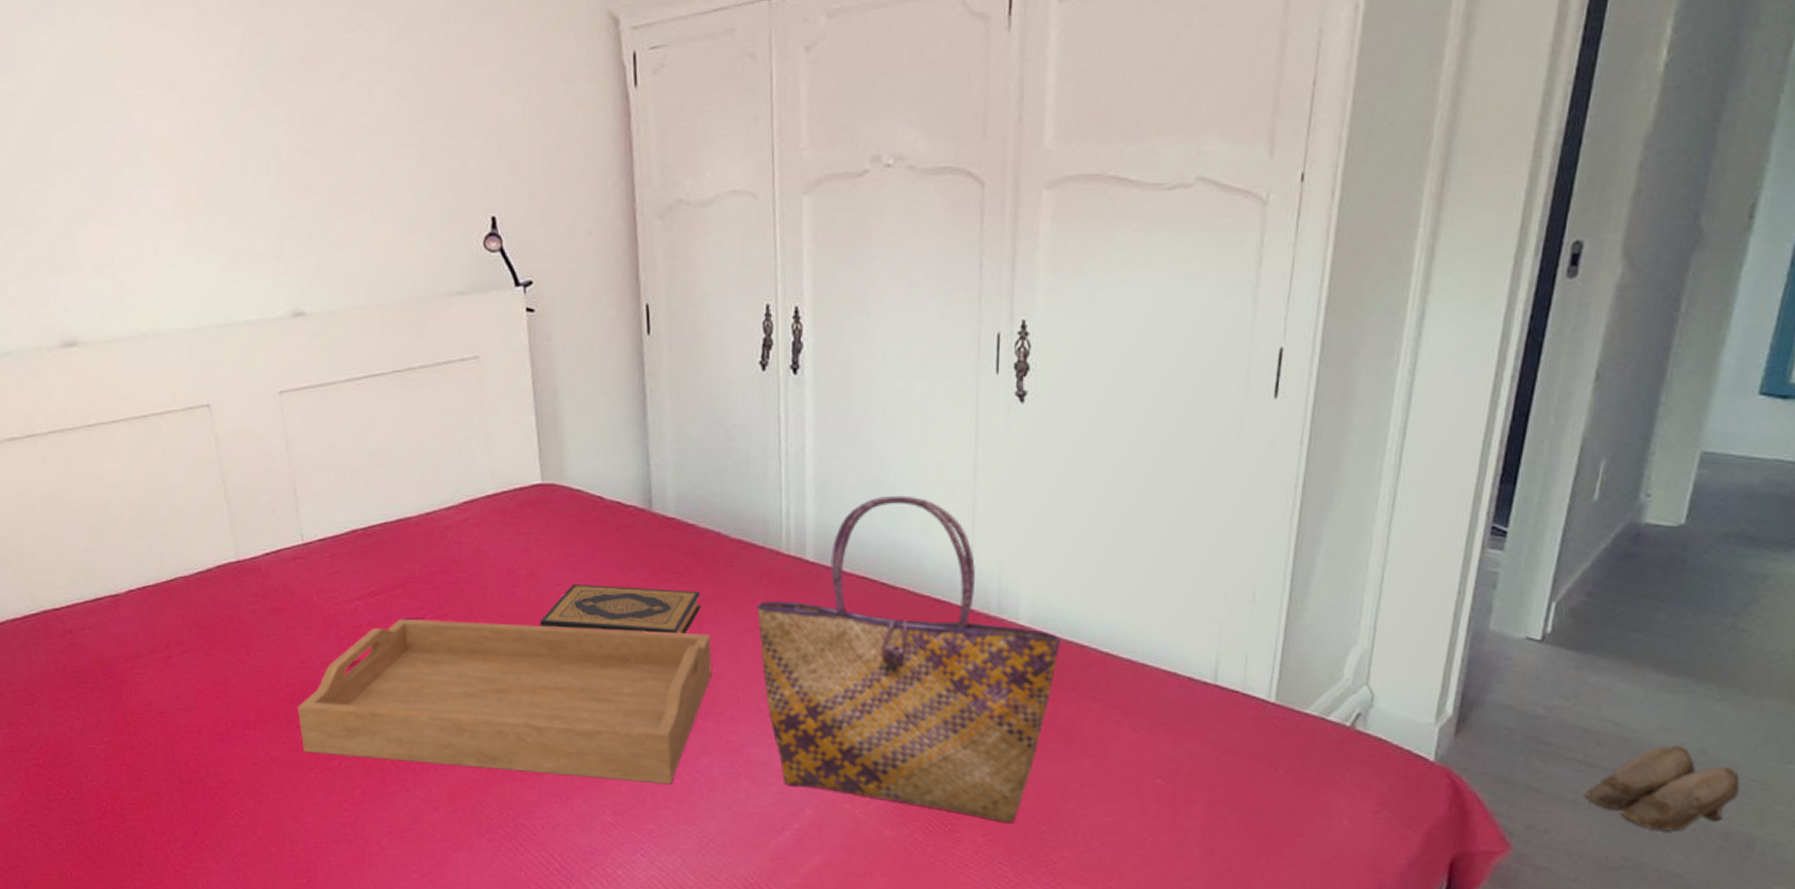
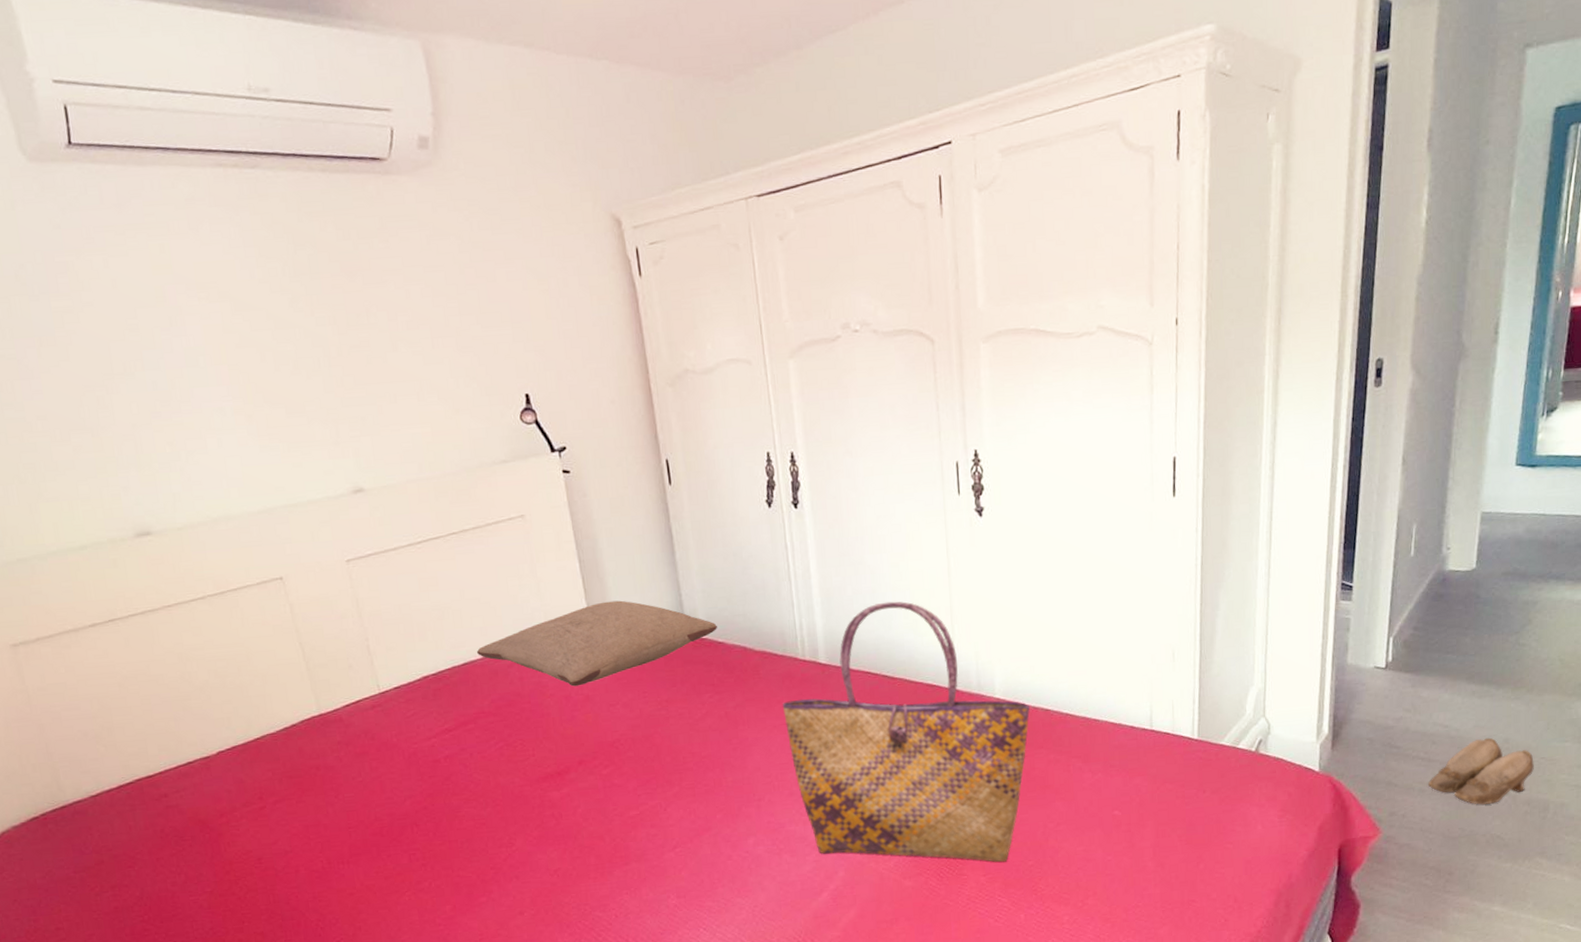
serving tray: present [297,618,713,785] -> none [387,733,751,879]
pillow: none [412,464,688,559] -> present [476,600,717,687]
hardback book: present [540,584,701,635] -> none [598,698,735,744]

